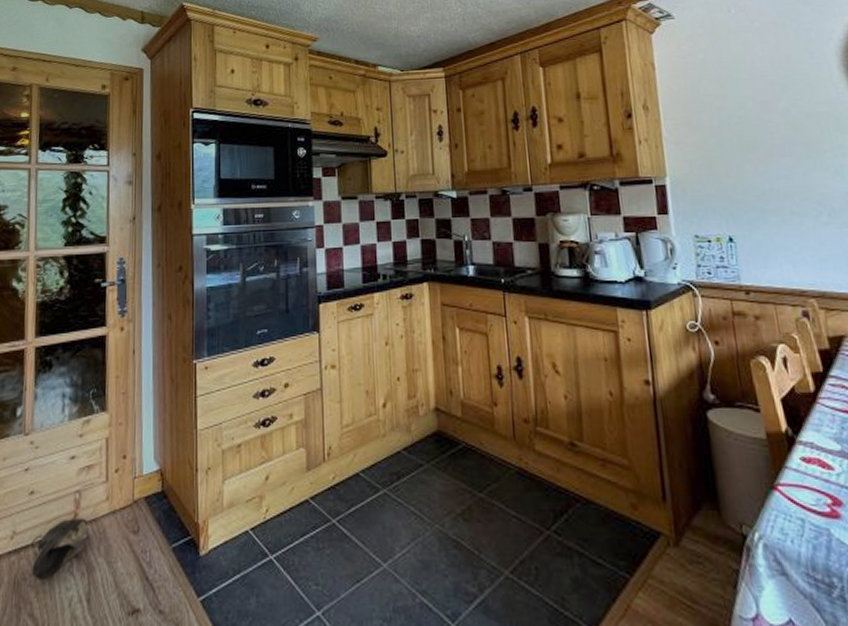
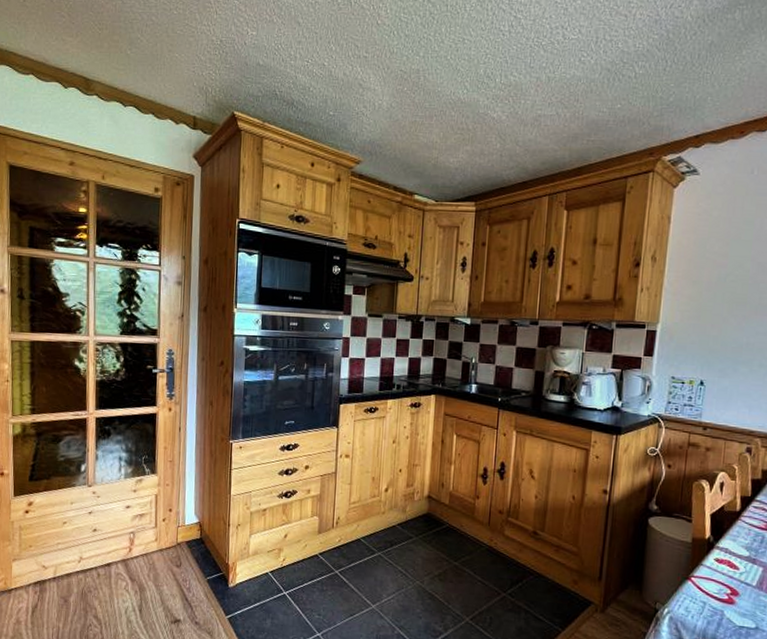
shoe: present [32,517,90,581] -> none [95,551,142,594]

